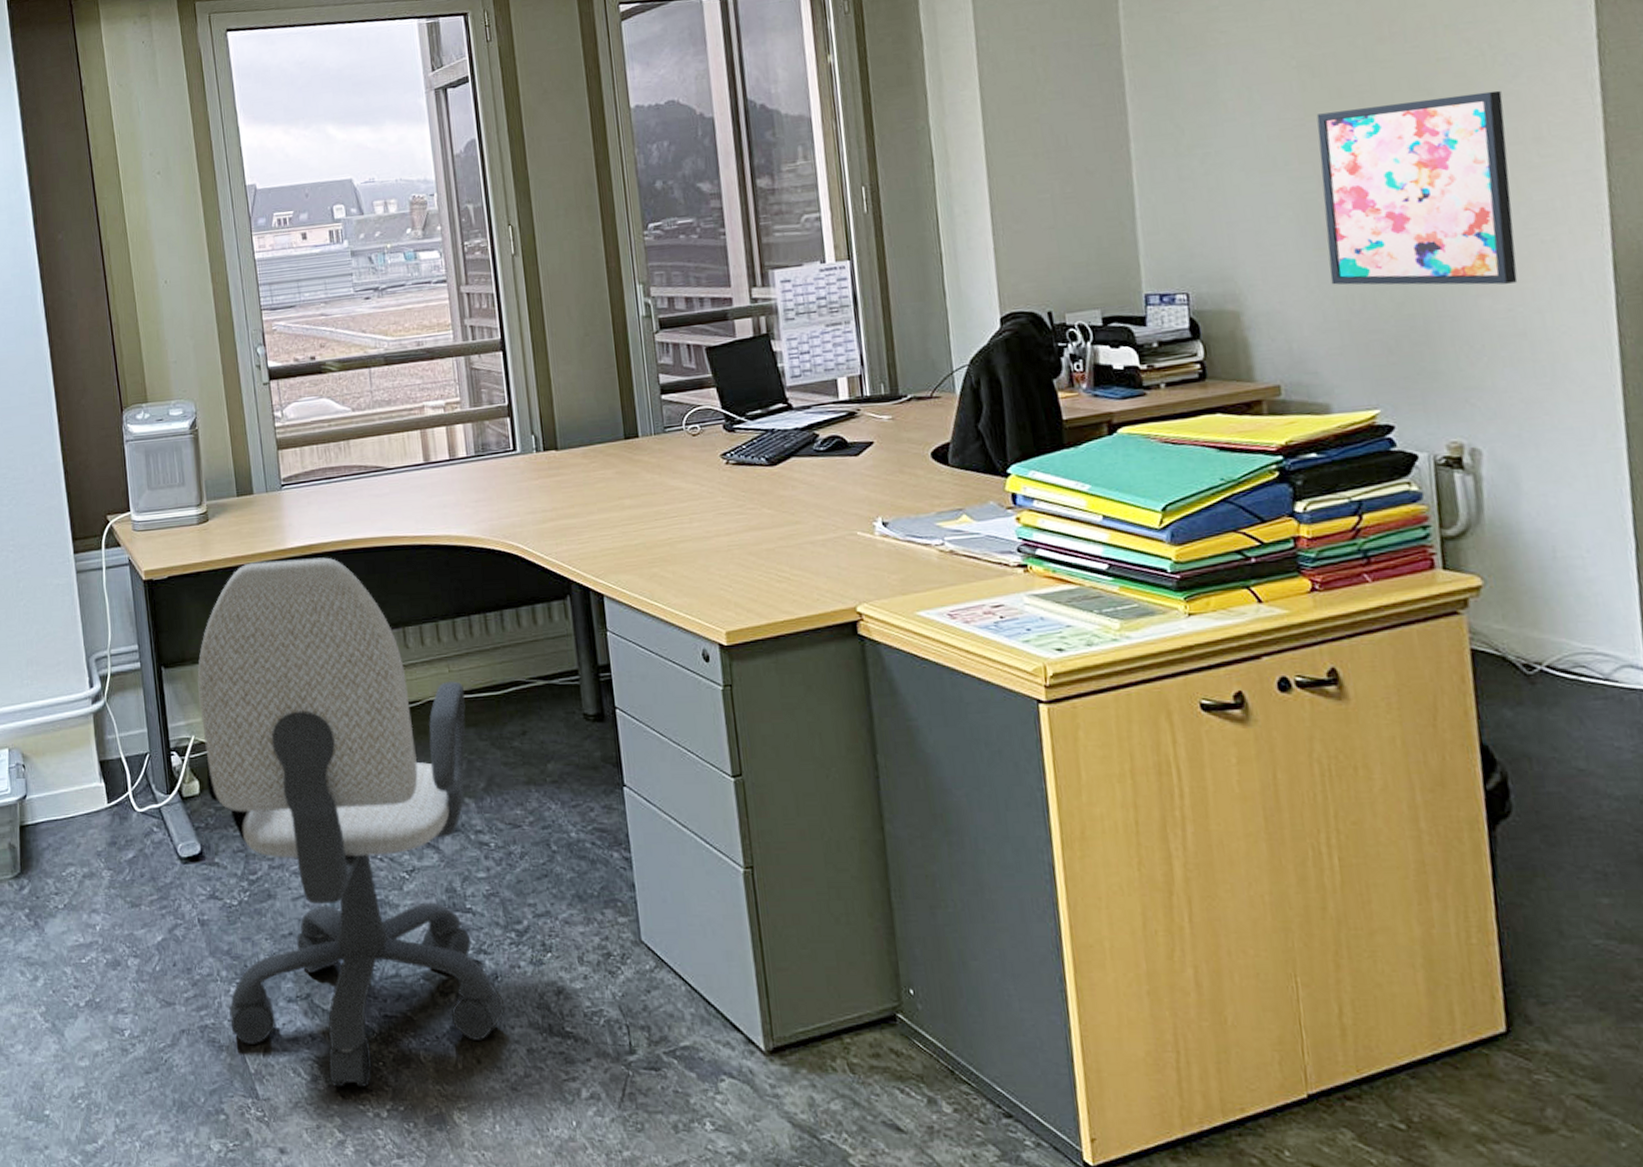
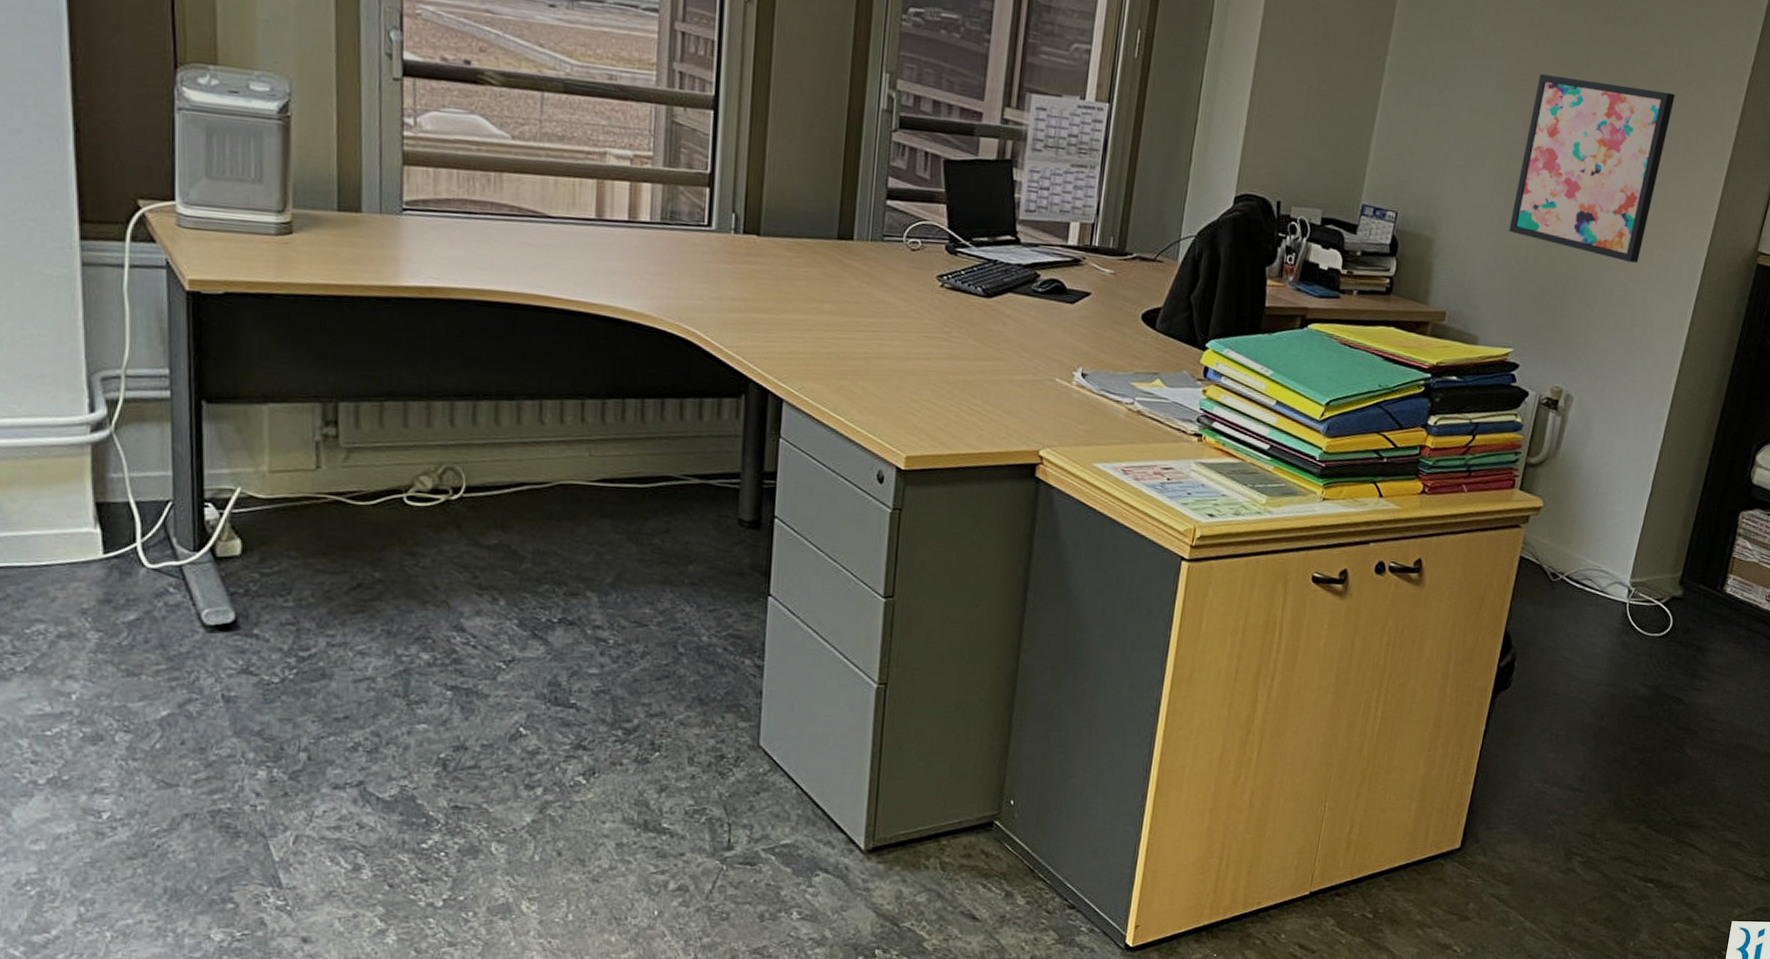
office chair: present [197,557,505,1088] -> none [252,294,604,877]

